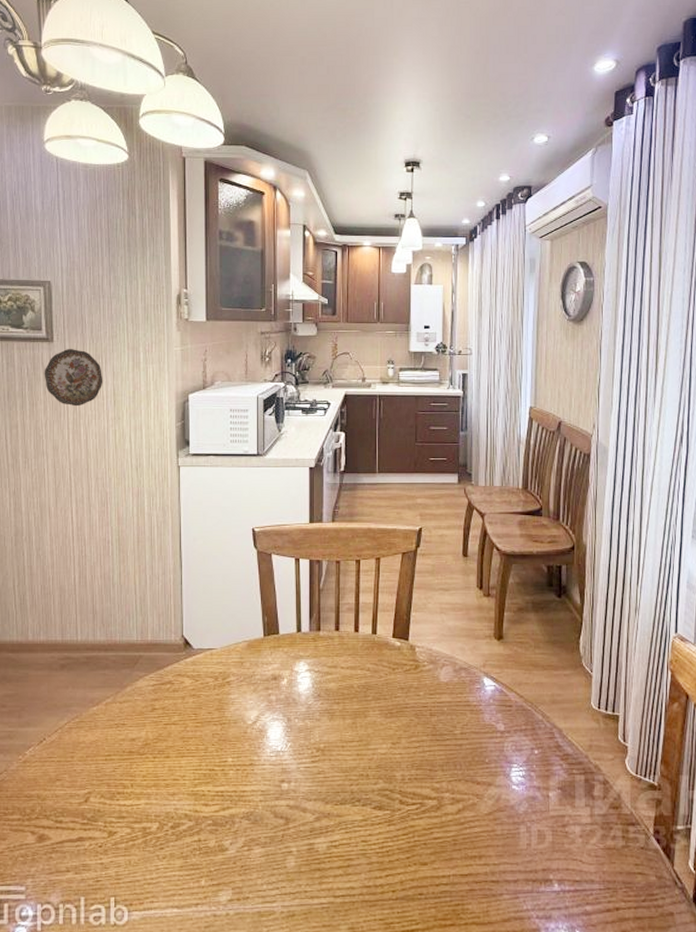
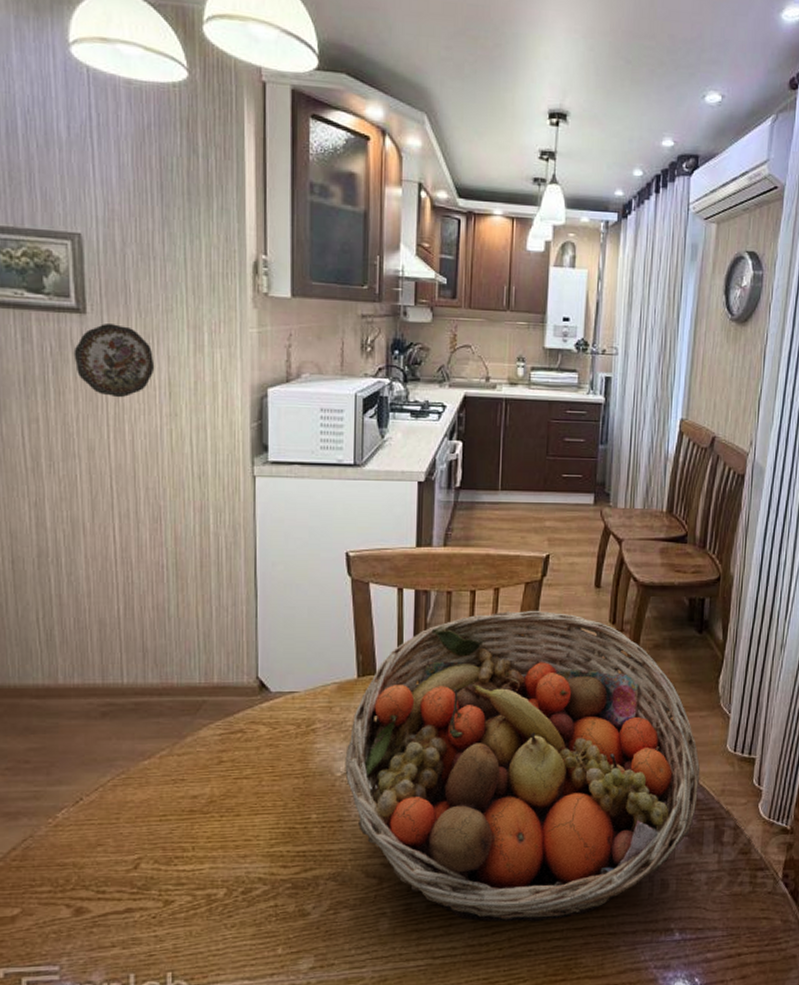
fruit basket: none [255,577,568,867] -> present [345,610,701,922]

